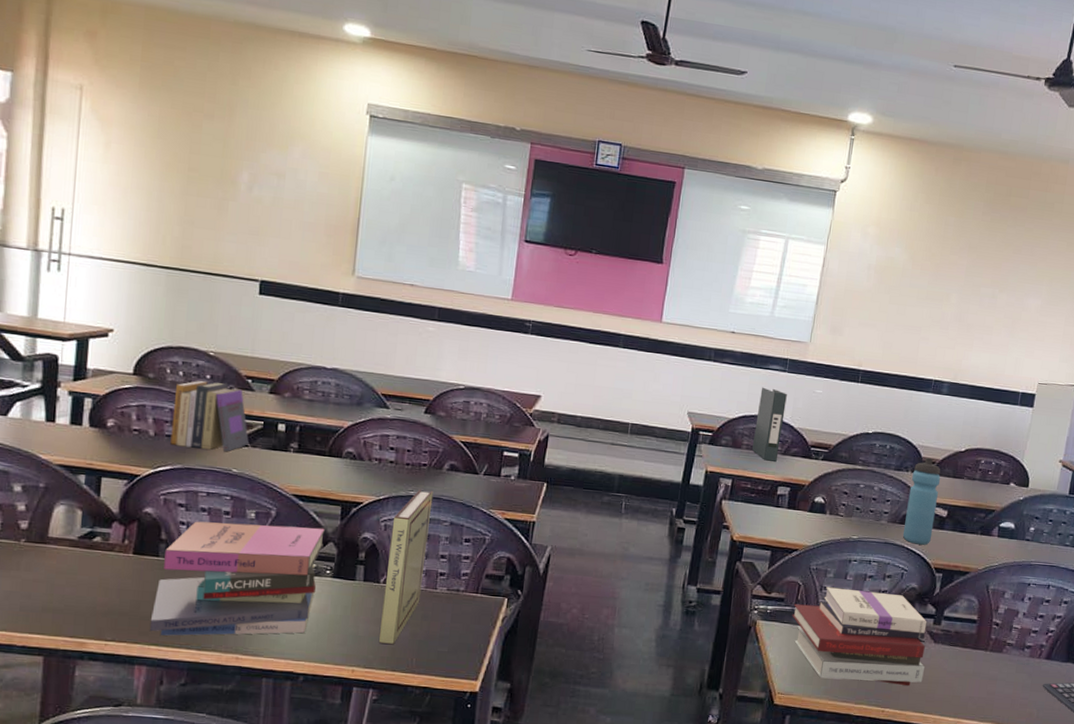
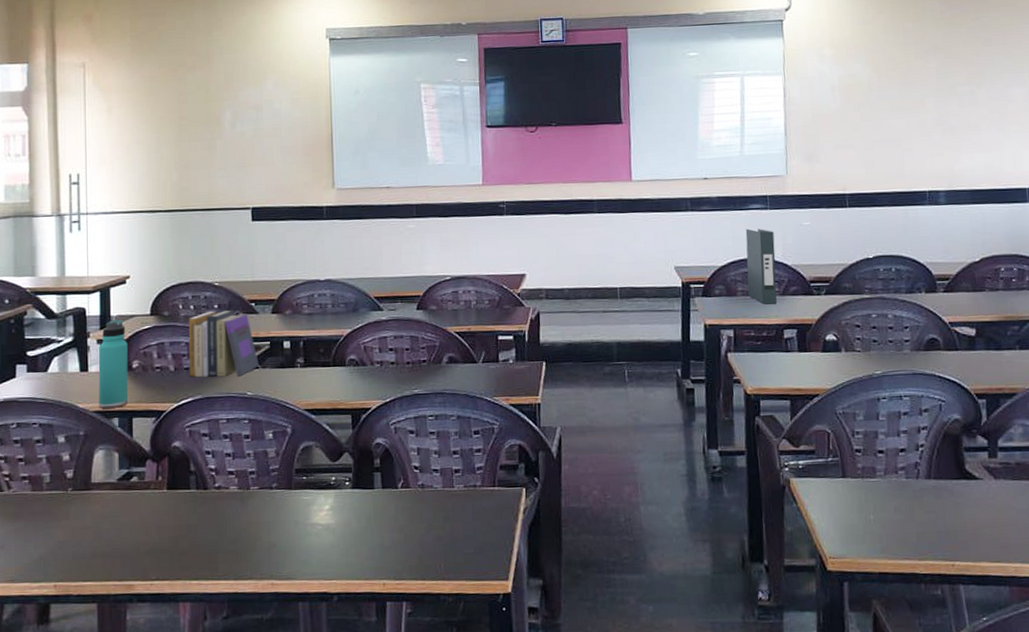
thermos bottle: none [64,372,104,465] -> present [98,319,128,409]
books: present [149,521,326,636] -> none [189,439,340,569]
book: present [378,489,434,645] -> none [401,386,439,552]
books: present [792,587,927,686] -> none [826,429,991,535]
water bottle: present [902,457,941,545] -> none [927,274,965,371]

